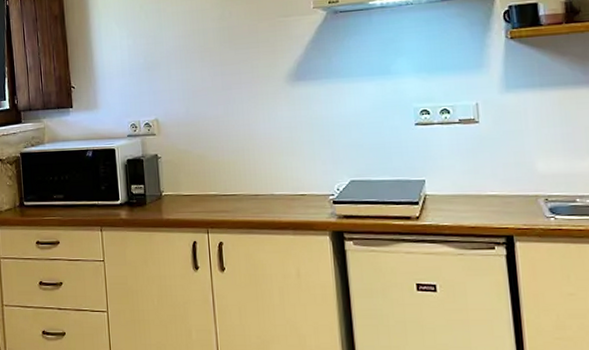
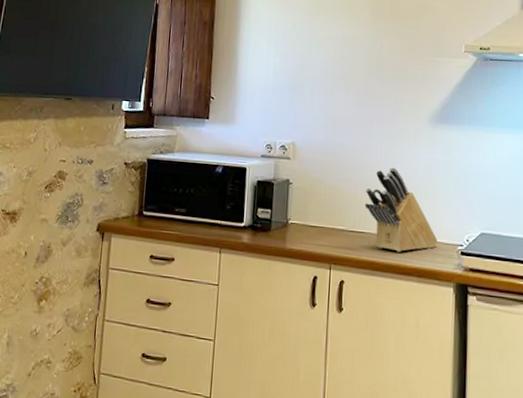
knife block: none [232,129,309,209] -> present [364,167,438,252]

